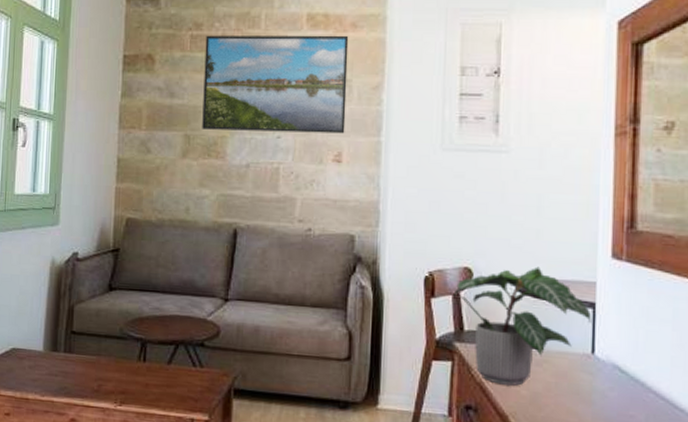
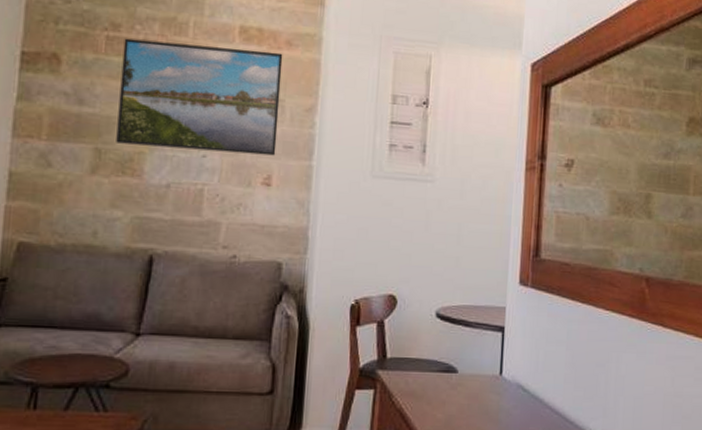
potted plant: present [453,266,592,386] -> none [377,293,501,410]

